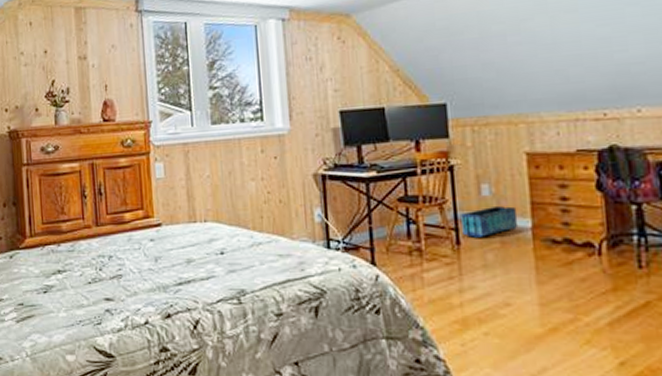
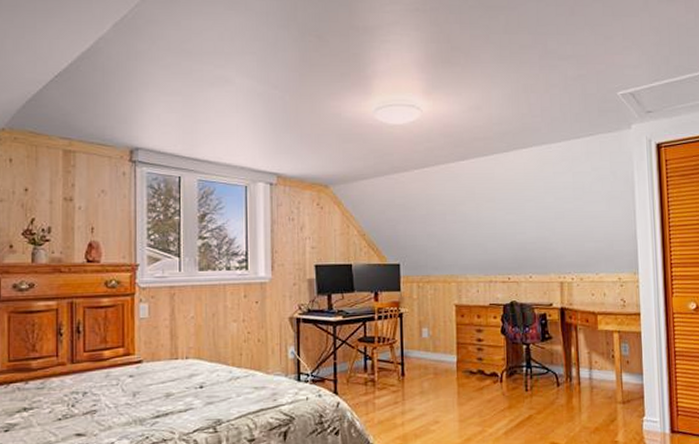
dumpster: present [461,206,519,238] -> none [406,345,447,370]

